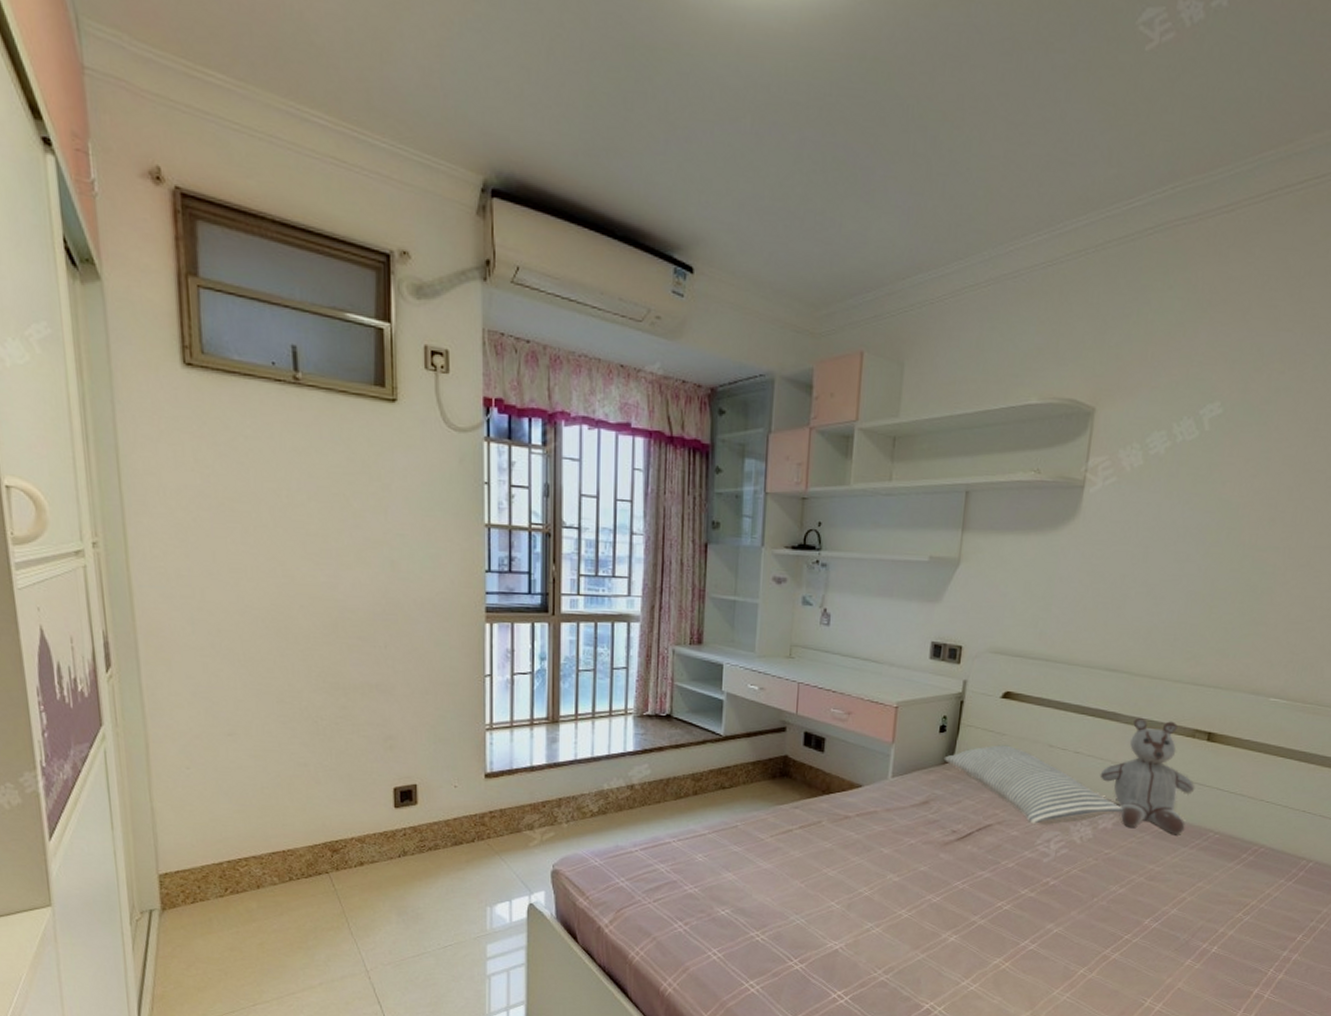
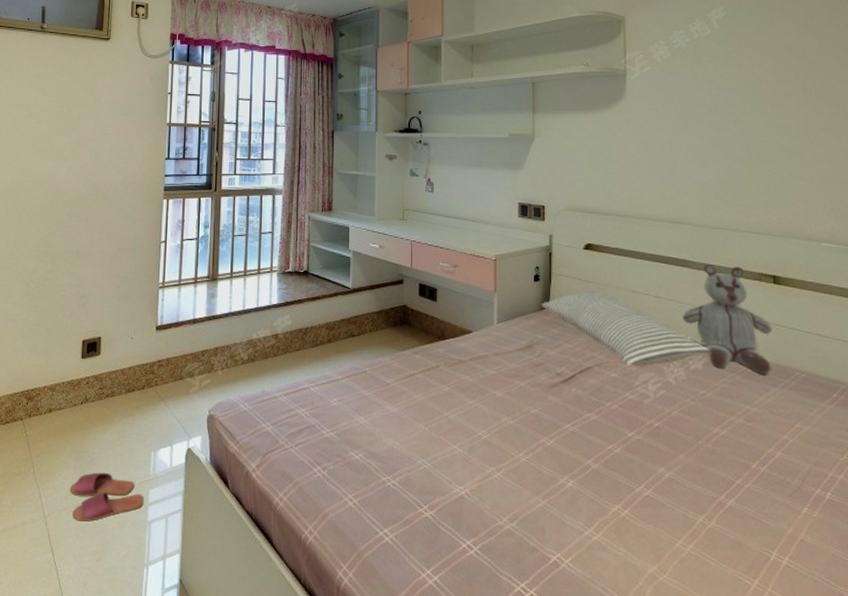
slippers: none [394,927,480,975] -> present [70,472,143,522]

